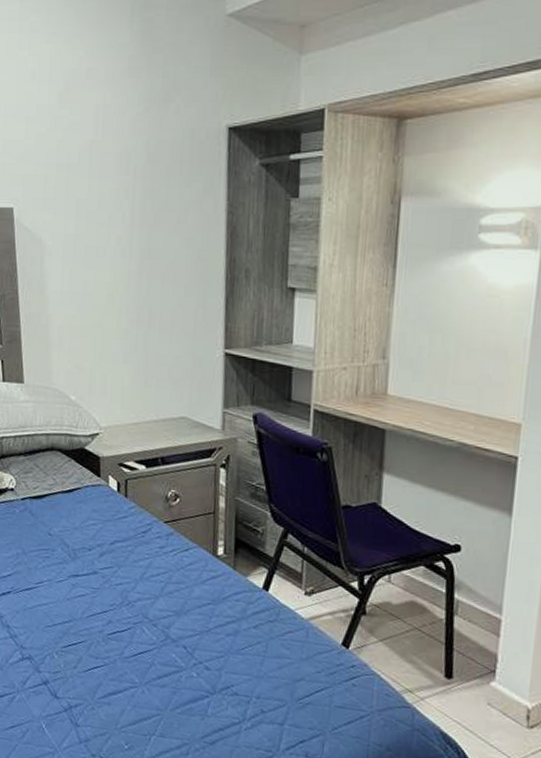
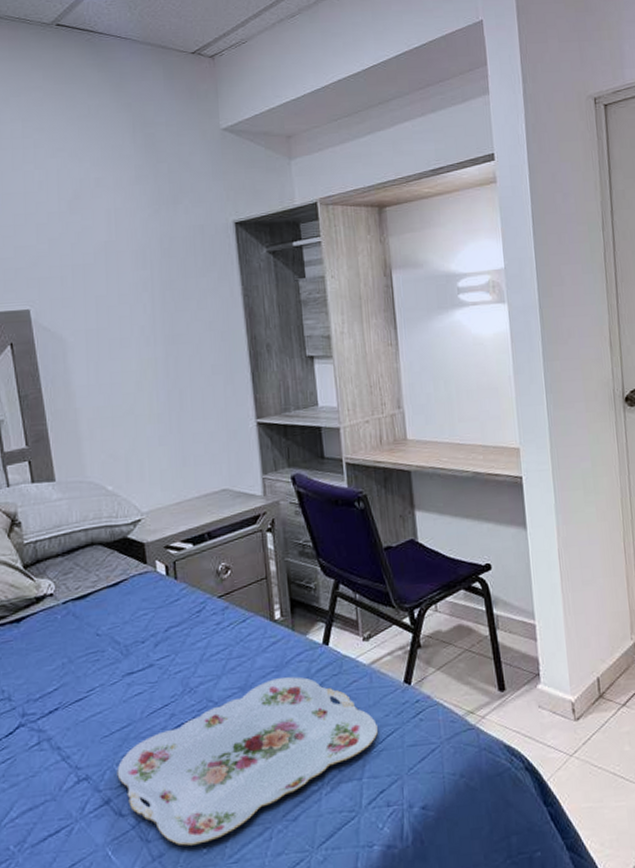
serving tray: none [56,611,307,741] -> present [117,676,378,846]

